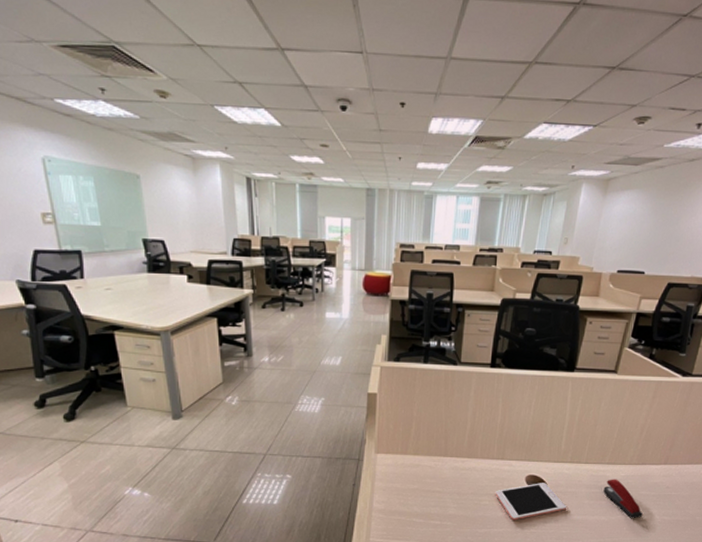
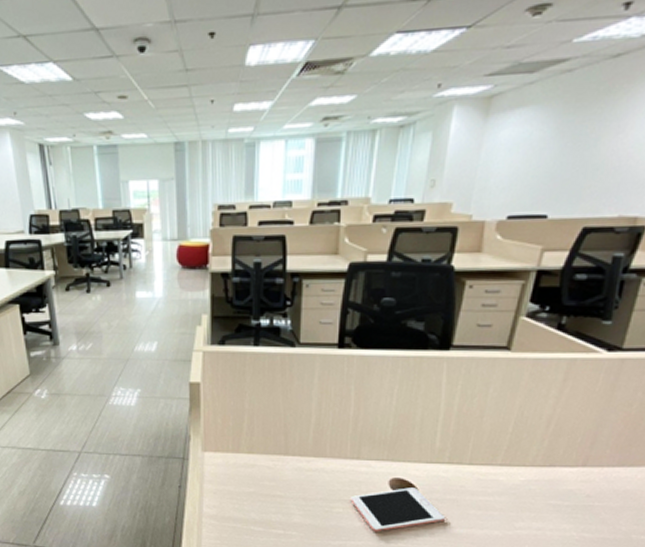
stapler: present [603,479,643,519] -> none [495,484,552,535]

